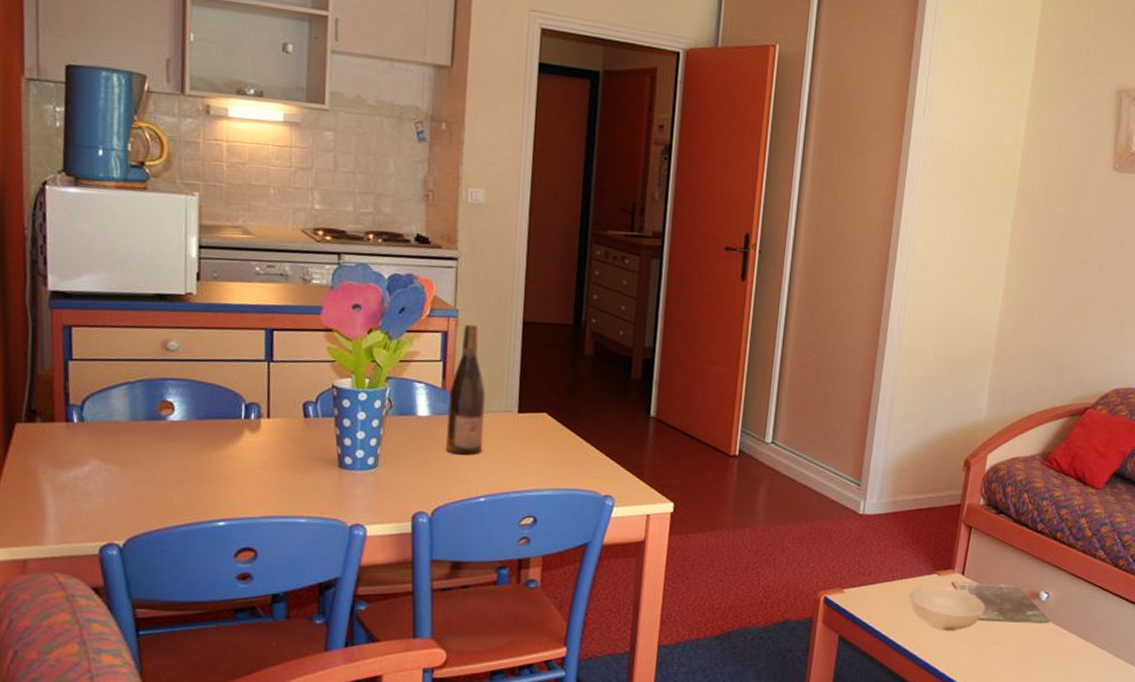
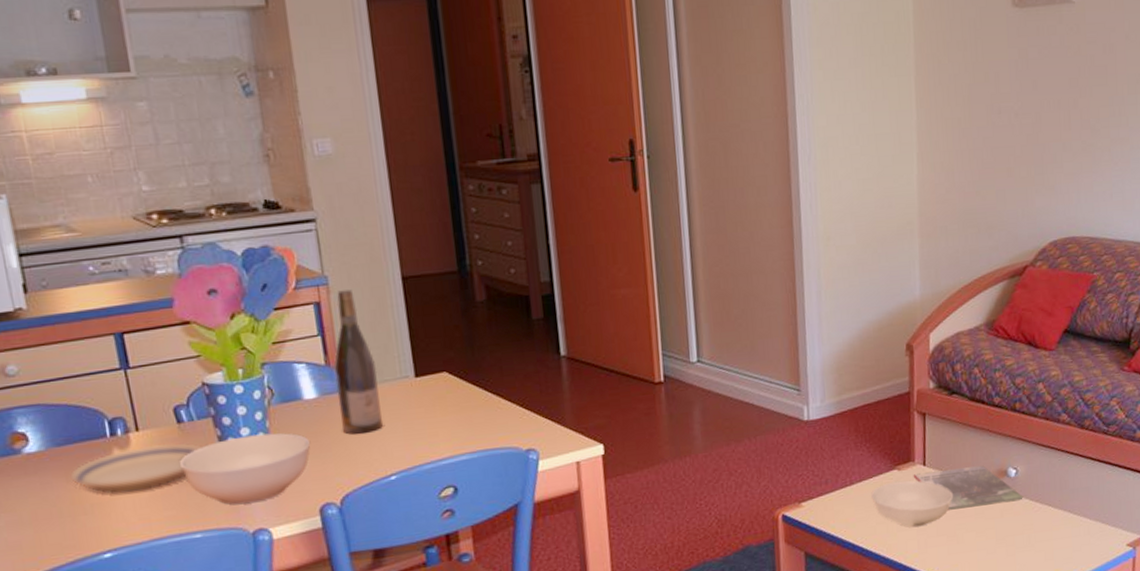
plate: none [203,432,321,471] -> present [70,442,202,493]
bowl: none [298,438,416,500] -> present [179,432,311,505]

